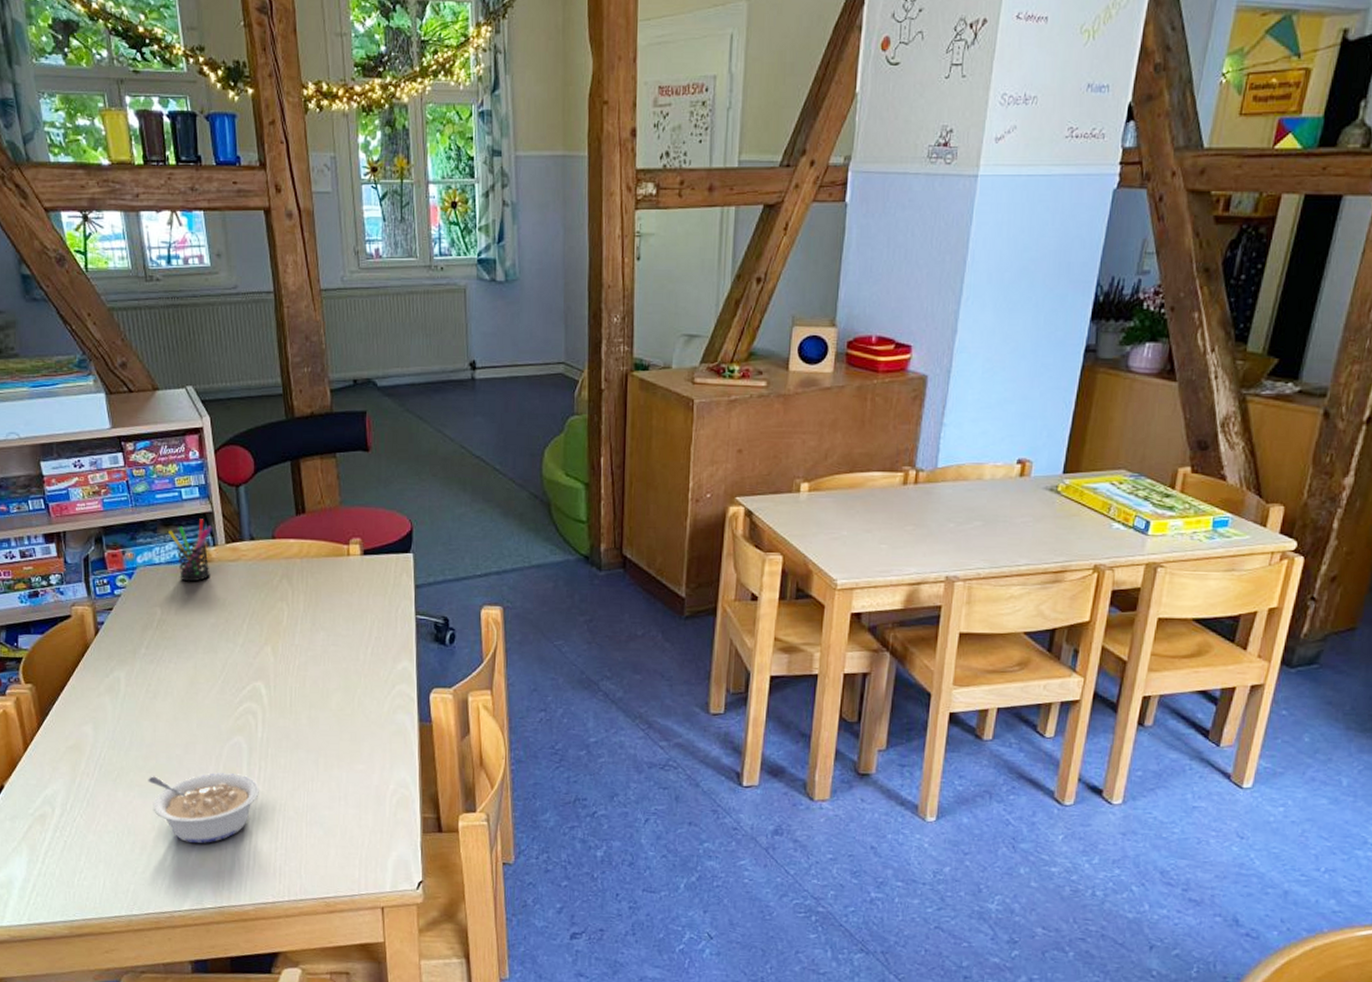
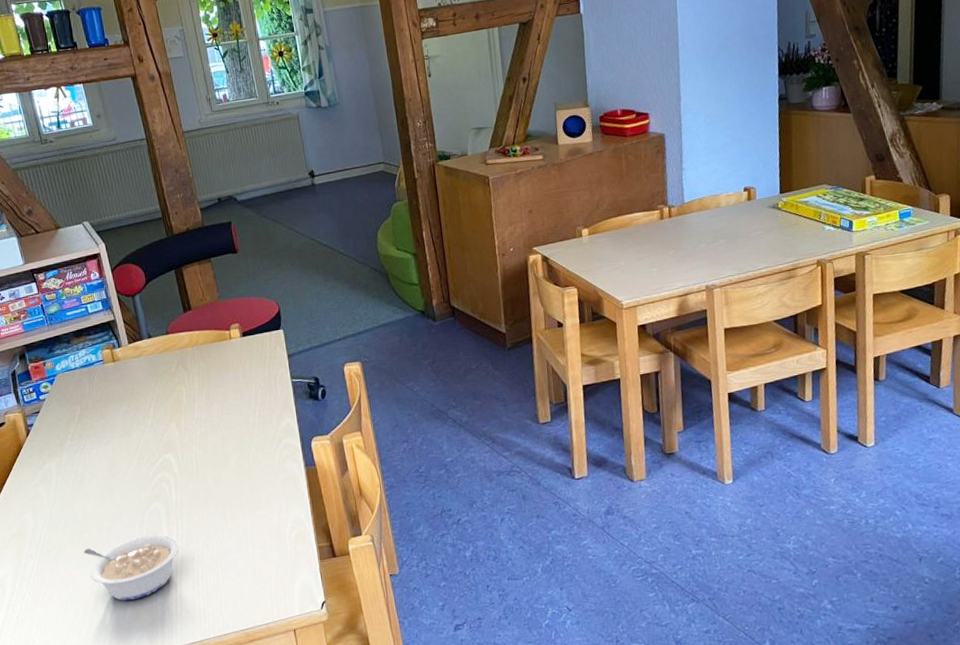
pen holder: present [168,519,212,582] -> none [80,326,119,380]

